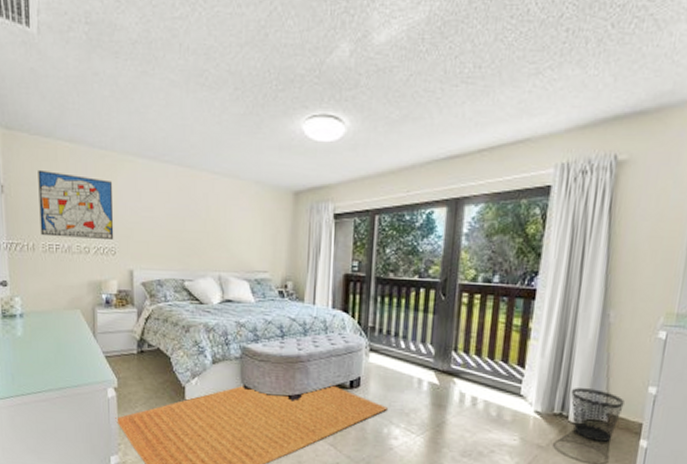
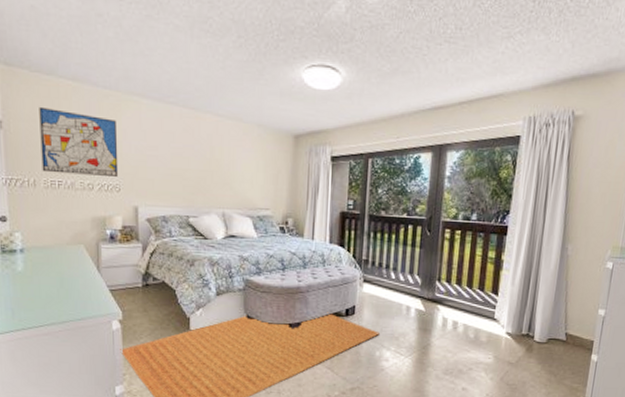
wastebasket: present [571,388,625,442] -> none [536,312,579,357]

